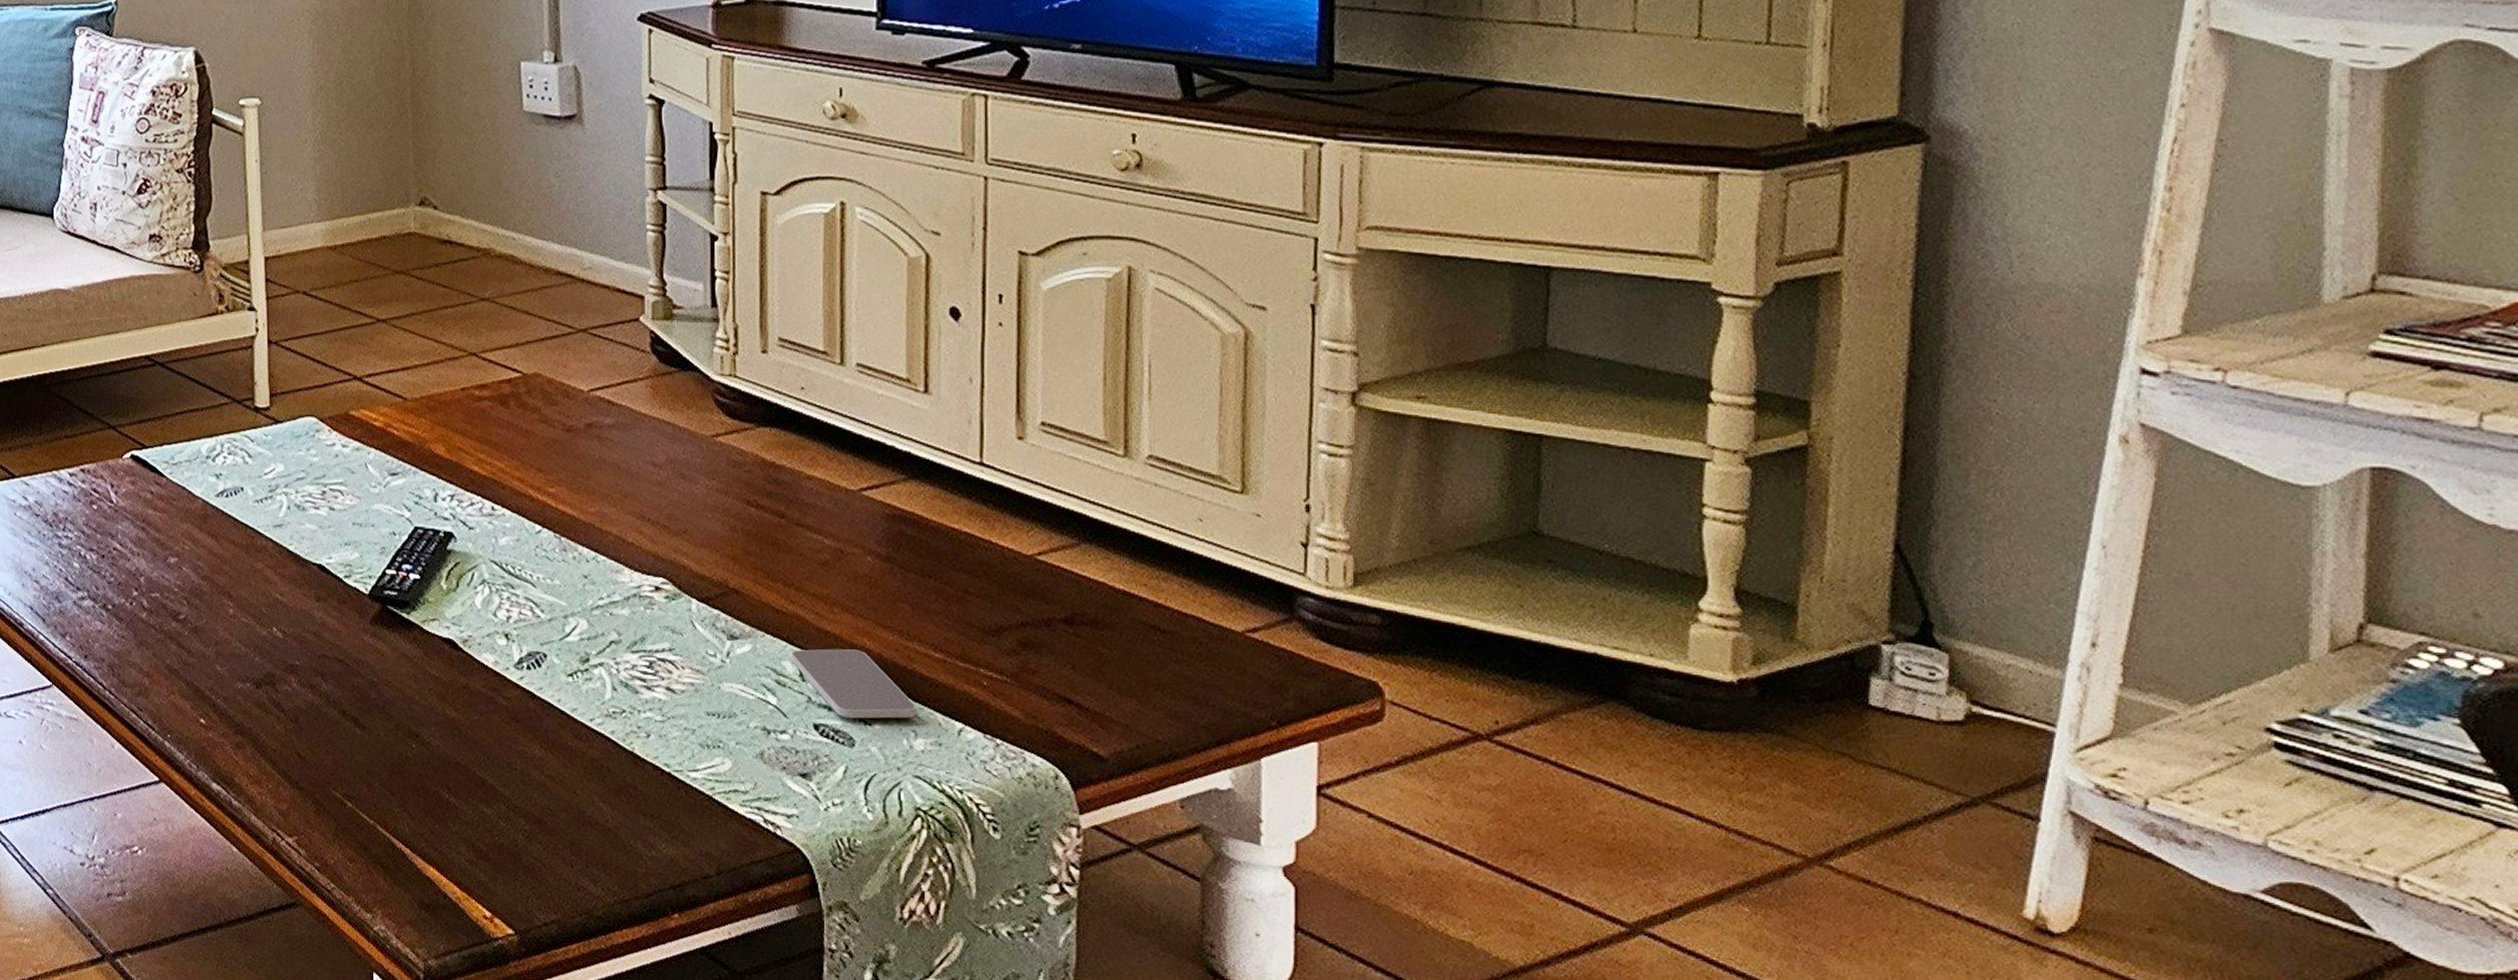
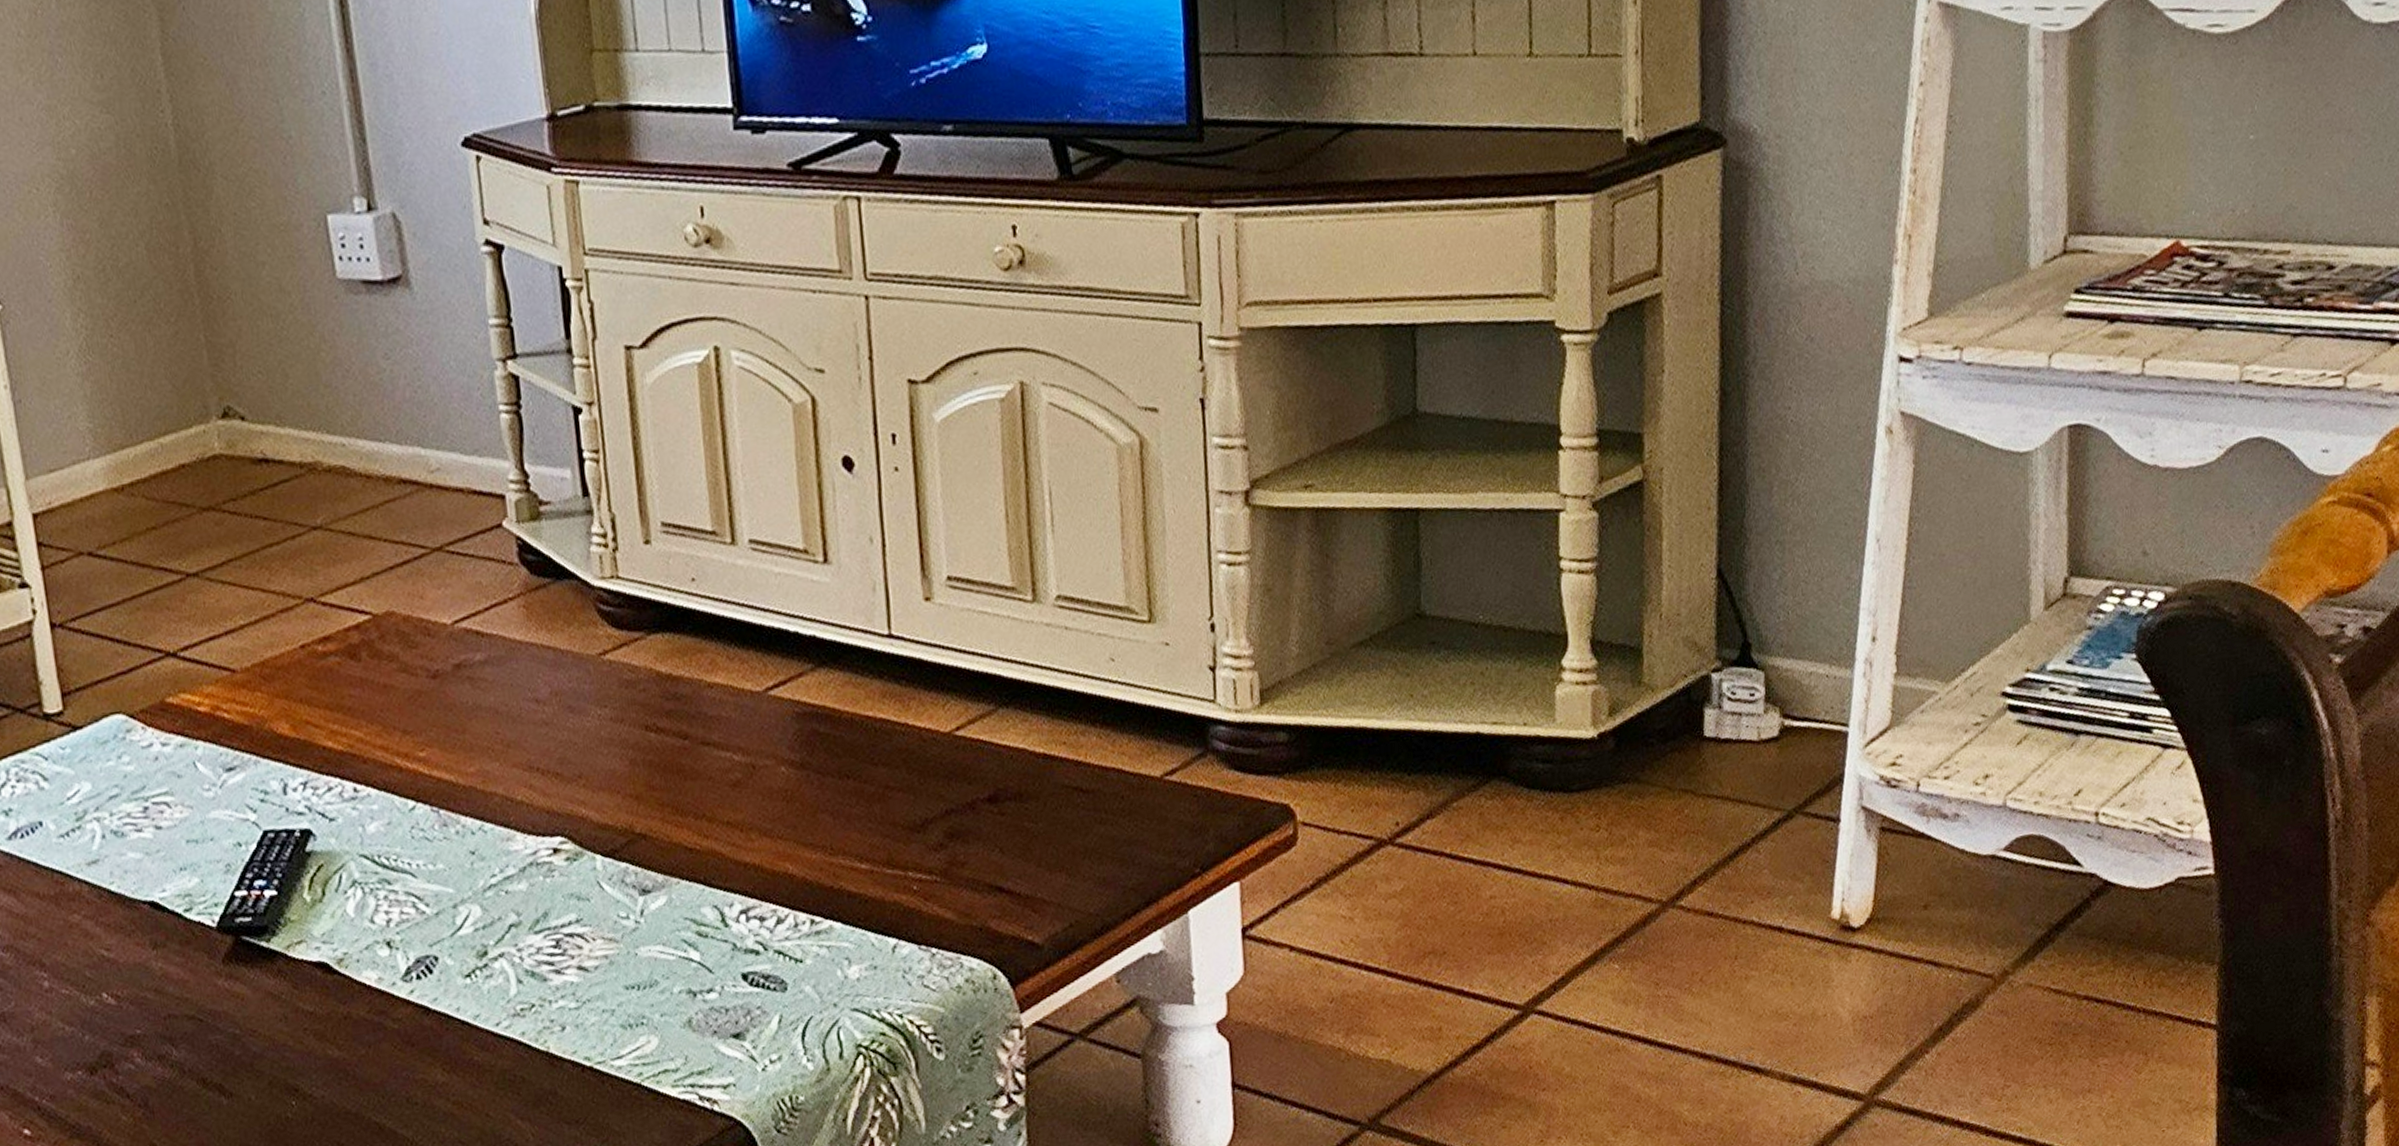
smartphone: present [791,649,916,719] -> none [710,877,848,960]

